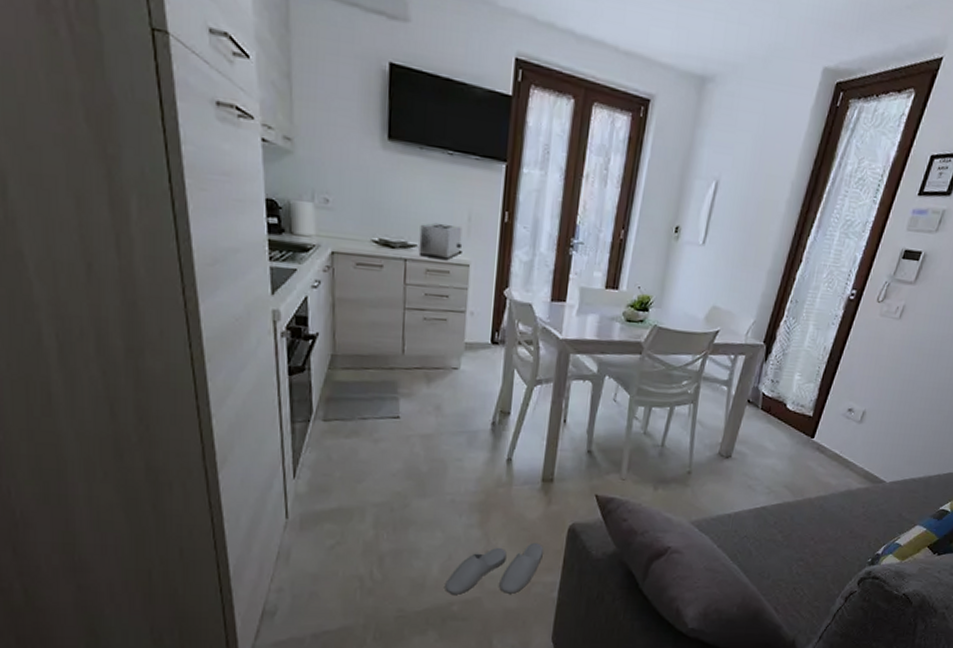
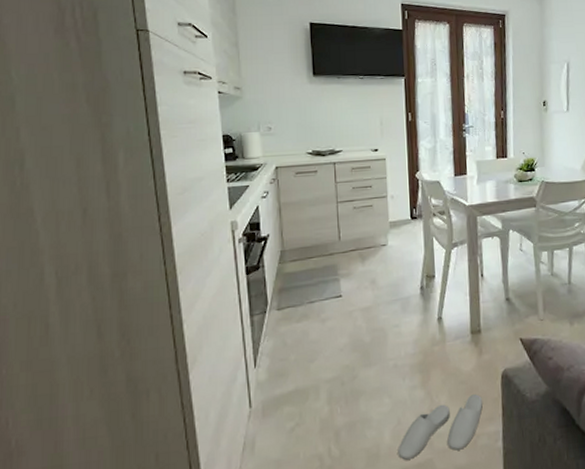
toaster: present [418,222,462,261] -> none [343,130,378,159]

